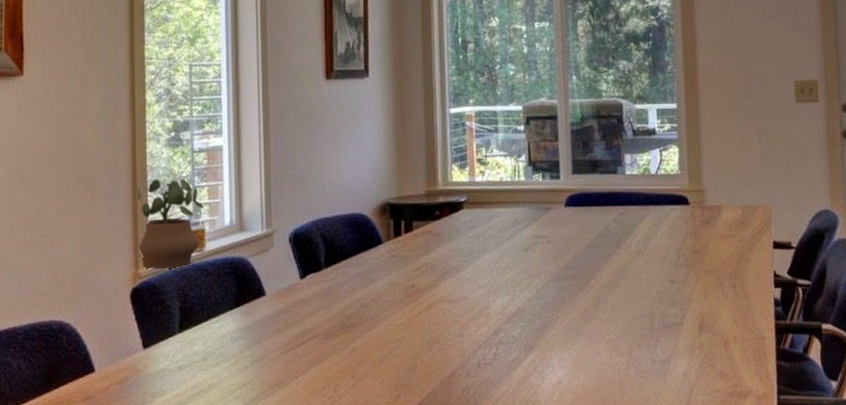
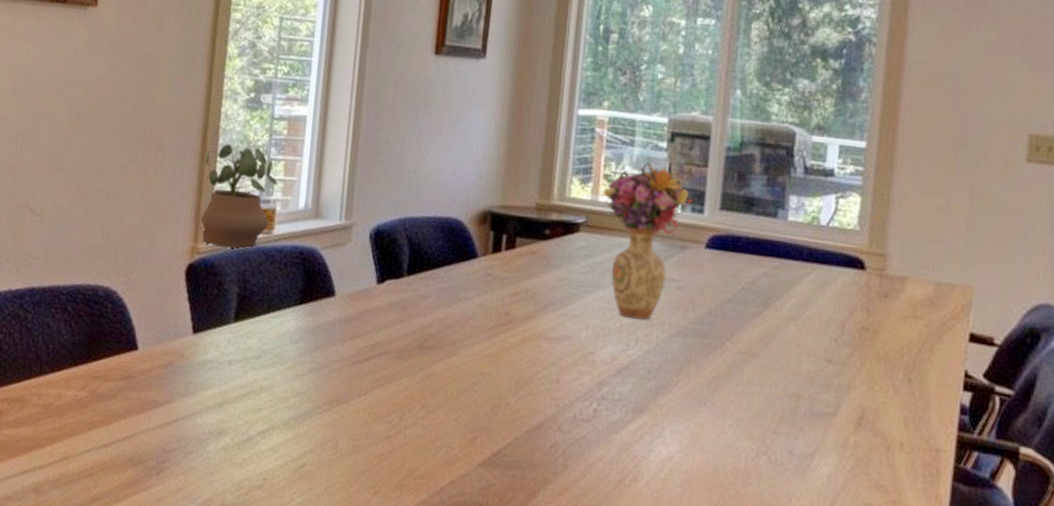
flower arrangement: none [479,139,554,273] -> present [603,156,698,319]

